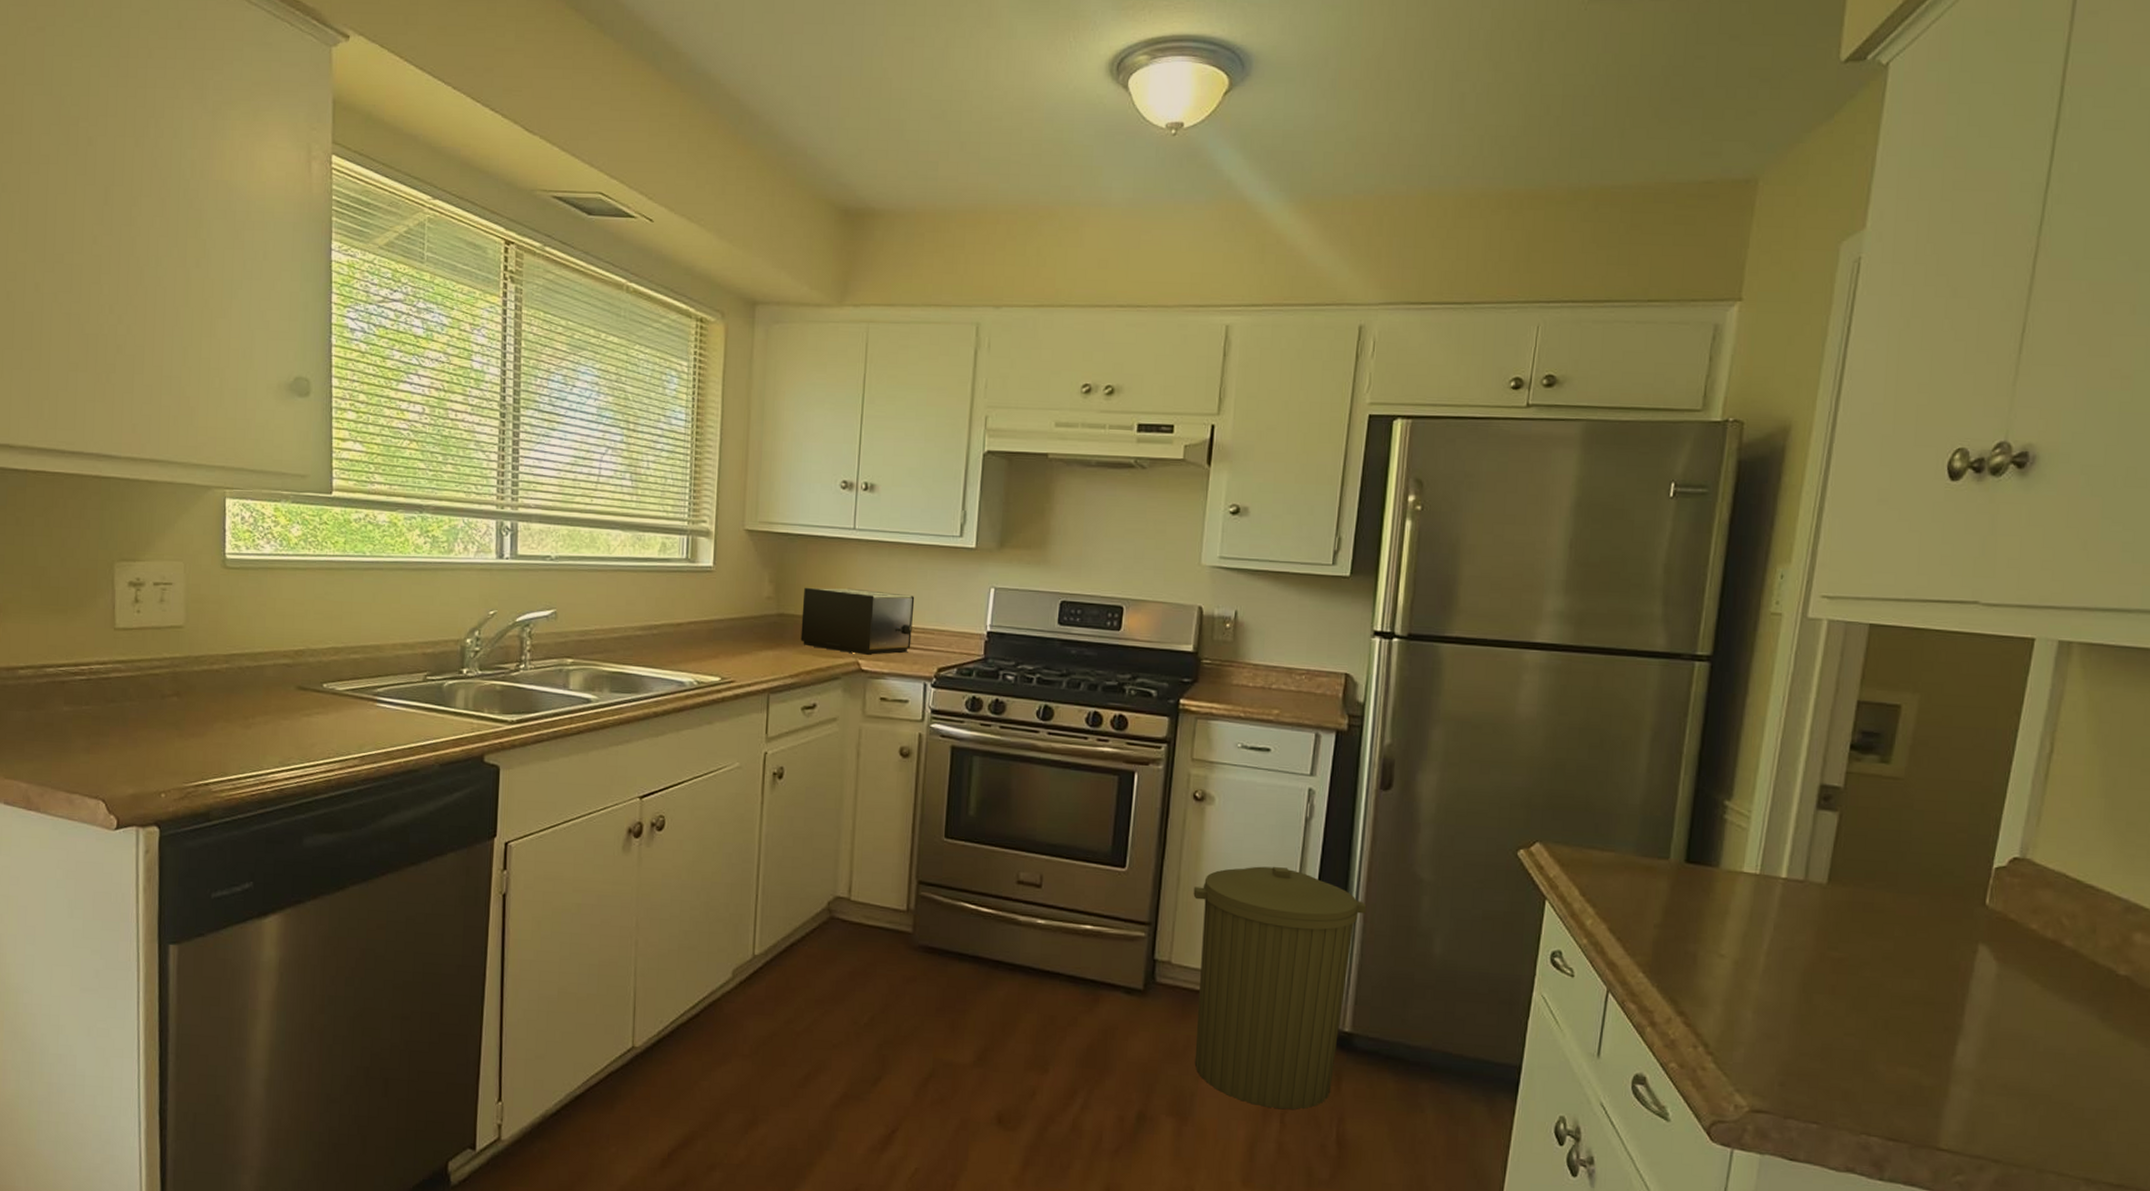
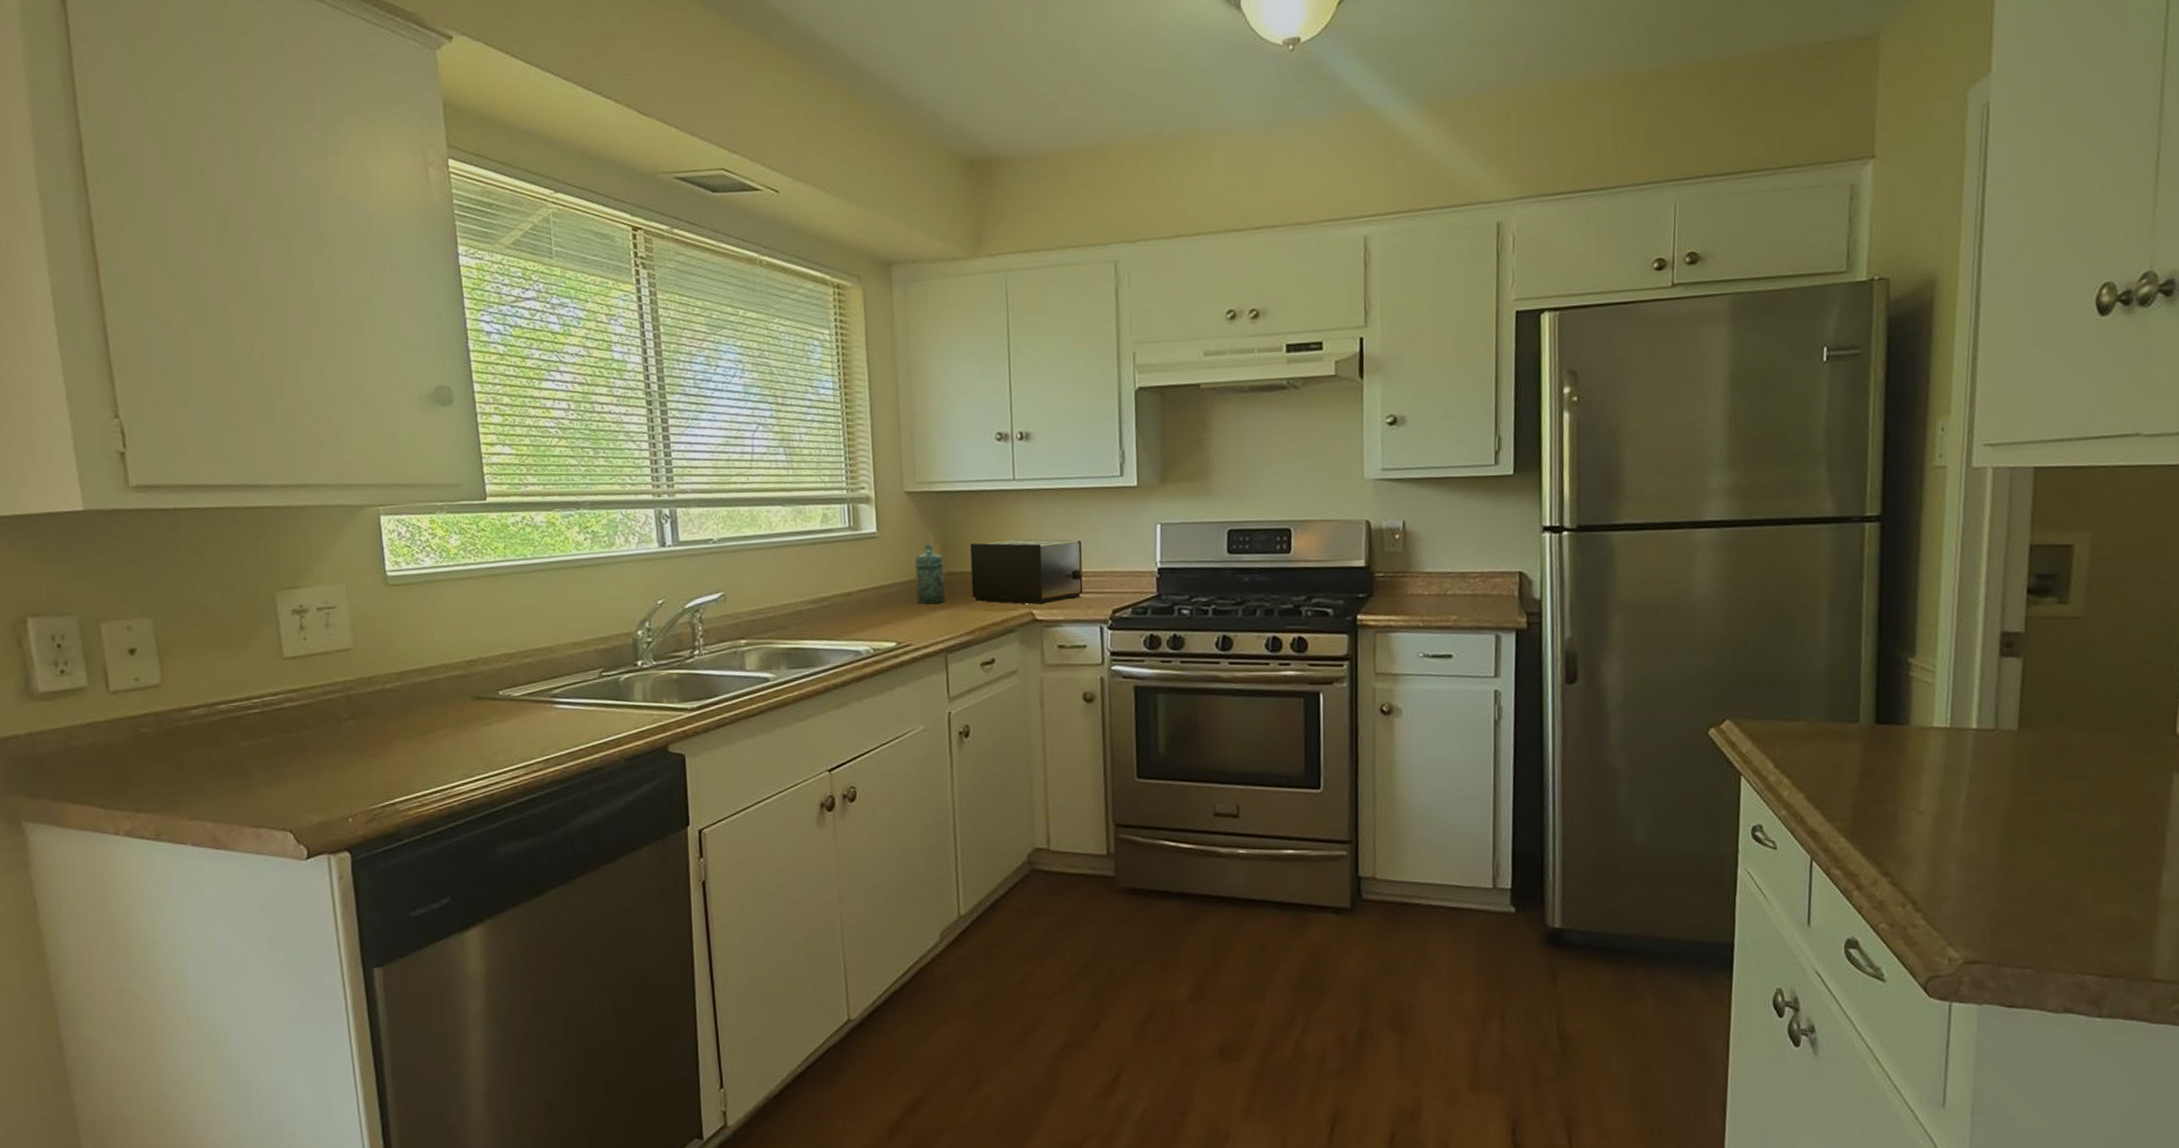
canister: none [745,583,777,643] -> present [914,544,946,604]
trash can: present [1193,866,1367,1110] -> none [1390,772,1565,1012]

